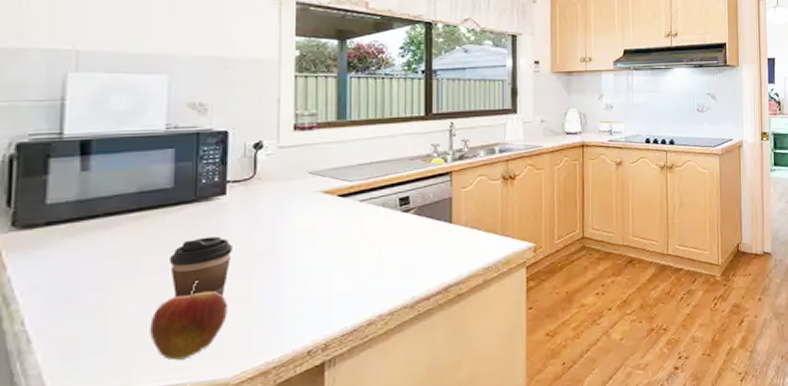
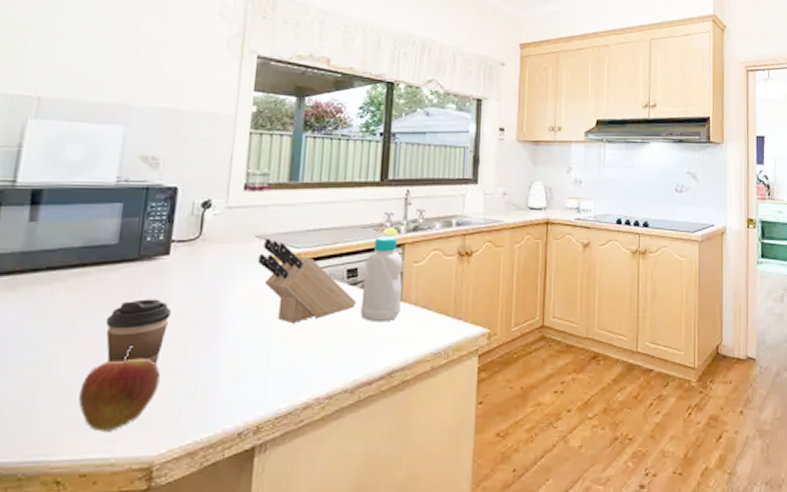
knife block: none [313,173,411,250] -> present [258,237,357,323]
bottle: none [415,165,453,244] -> present [361,236,403,323]

